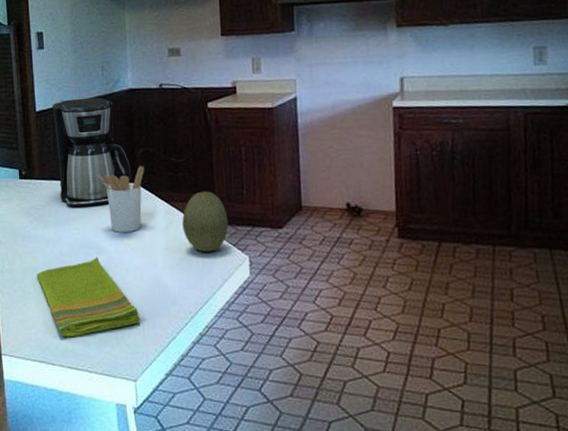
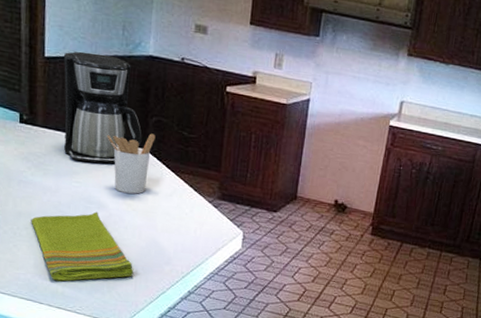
fruit: present [182,191,229,252] -> none [185,168,230,223]

